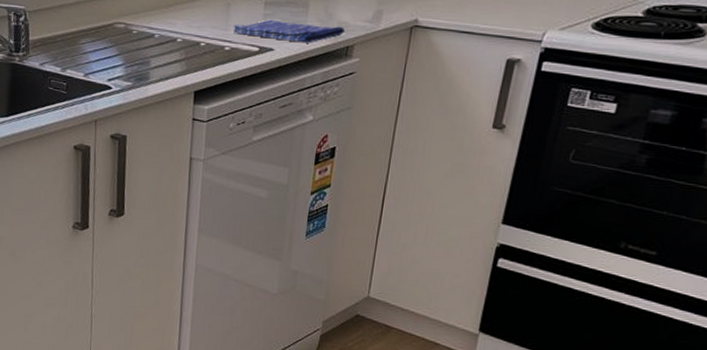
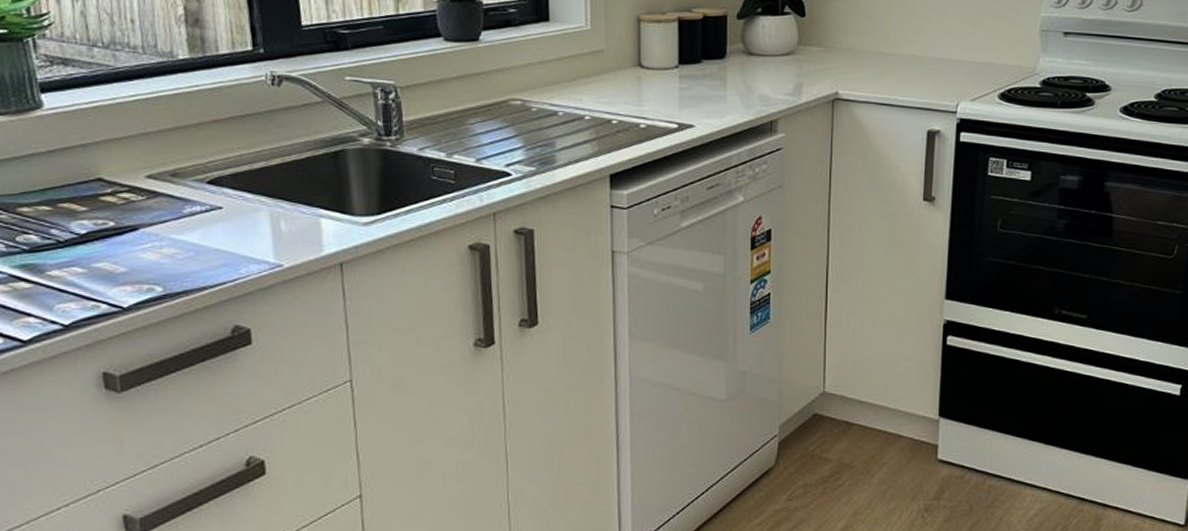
dish towel: present [233,19,346,43] -> none [647,93,767,119]

